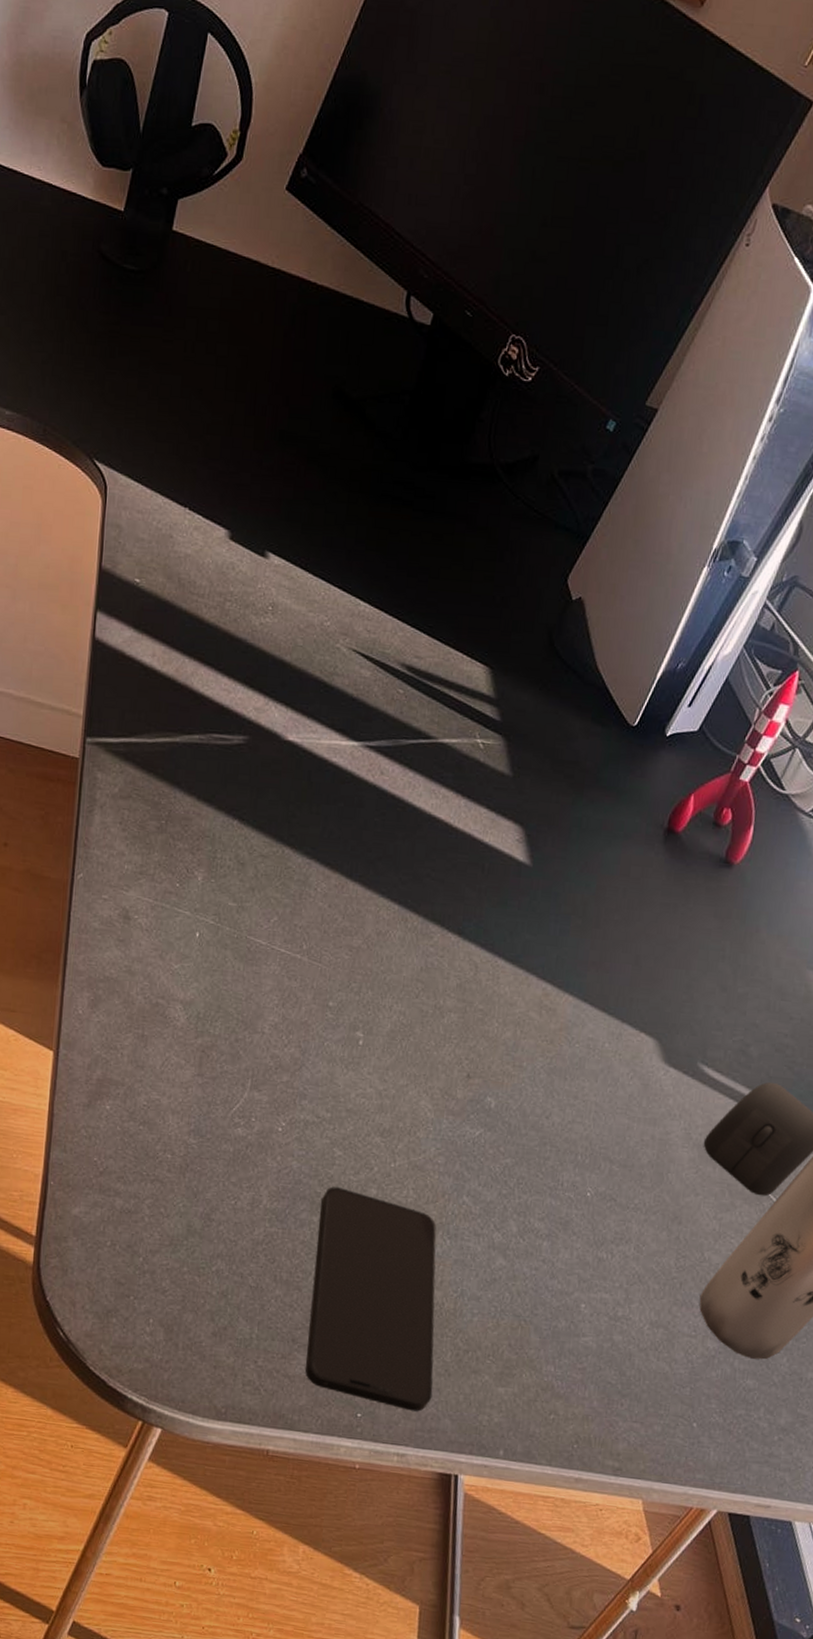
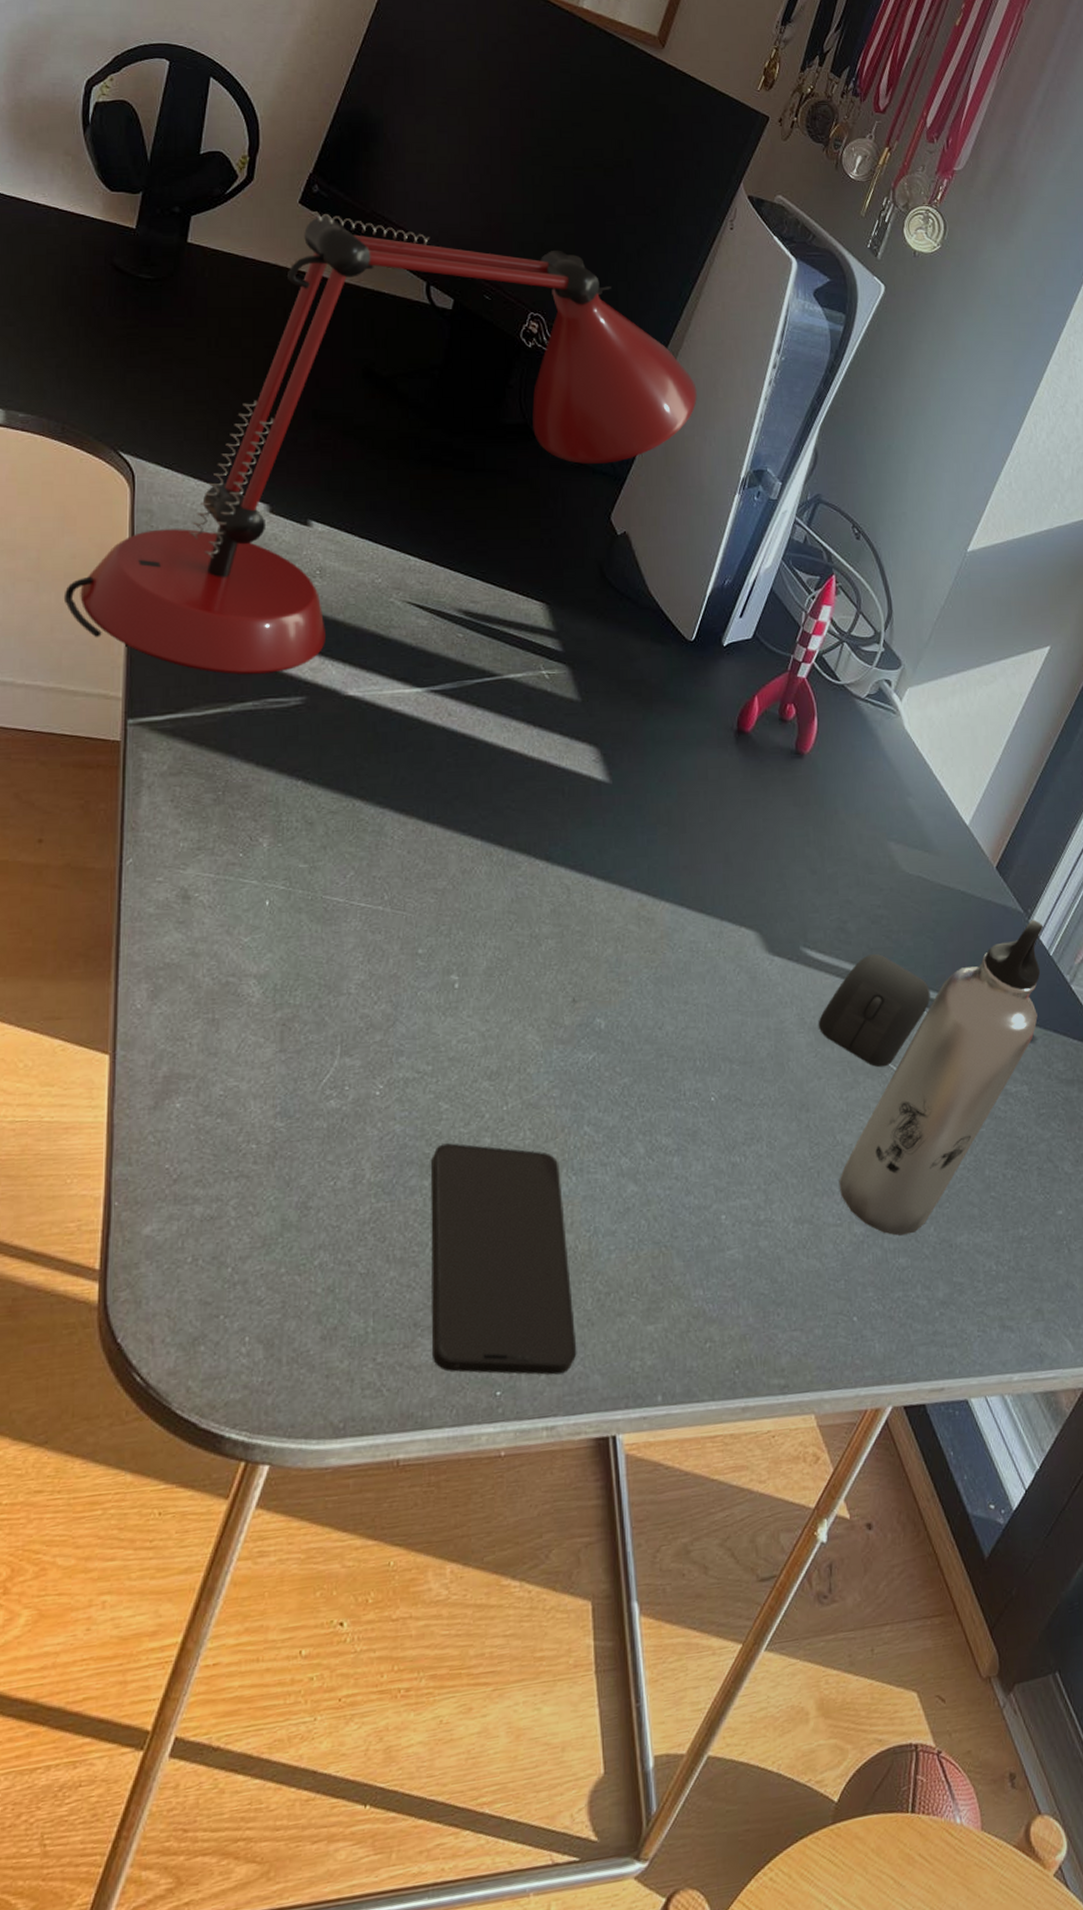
desk lamp: none [36,200,680,709] -> present [63,211,697,674]

